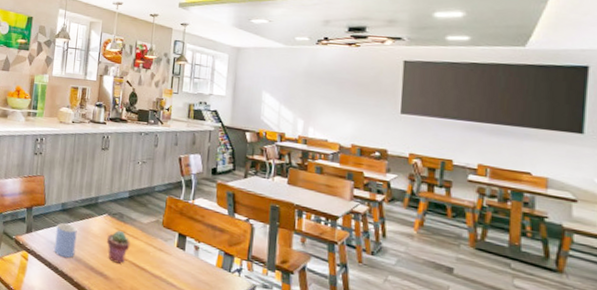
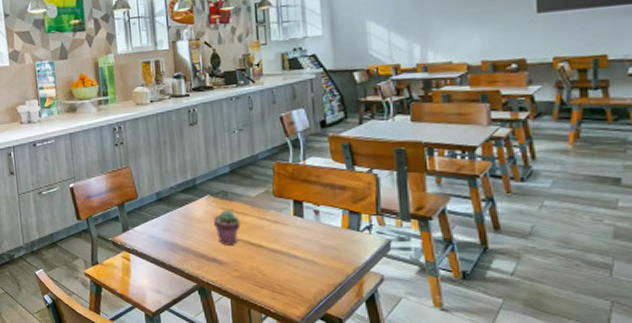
mug: present [54,223,77,258] -> none [155,213,181,249]

